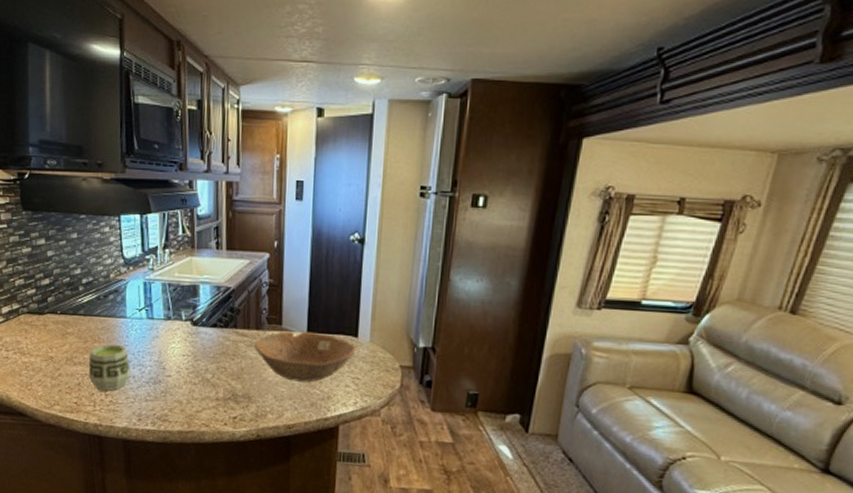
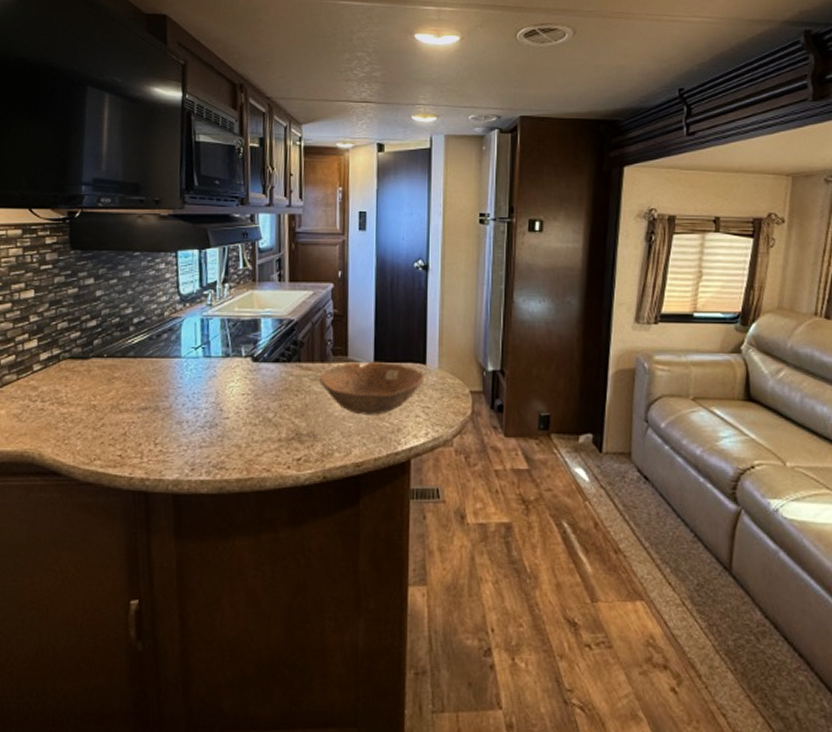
cup: present [89,343,130,392] -> none [136,386,184,440]

